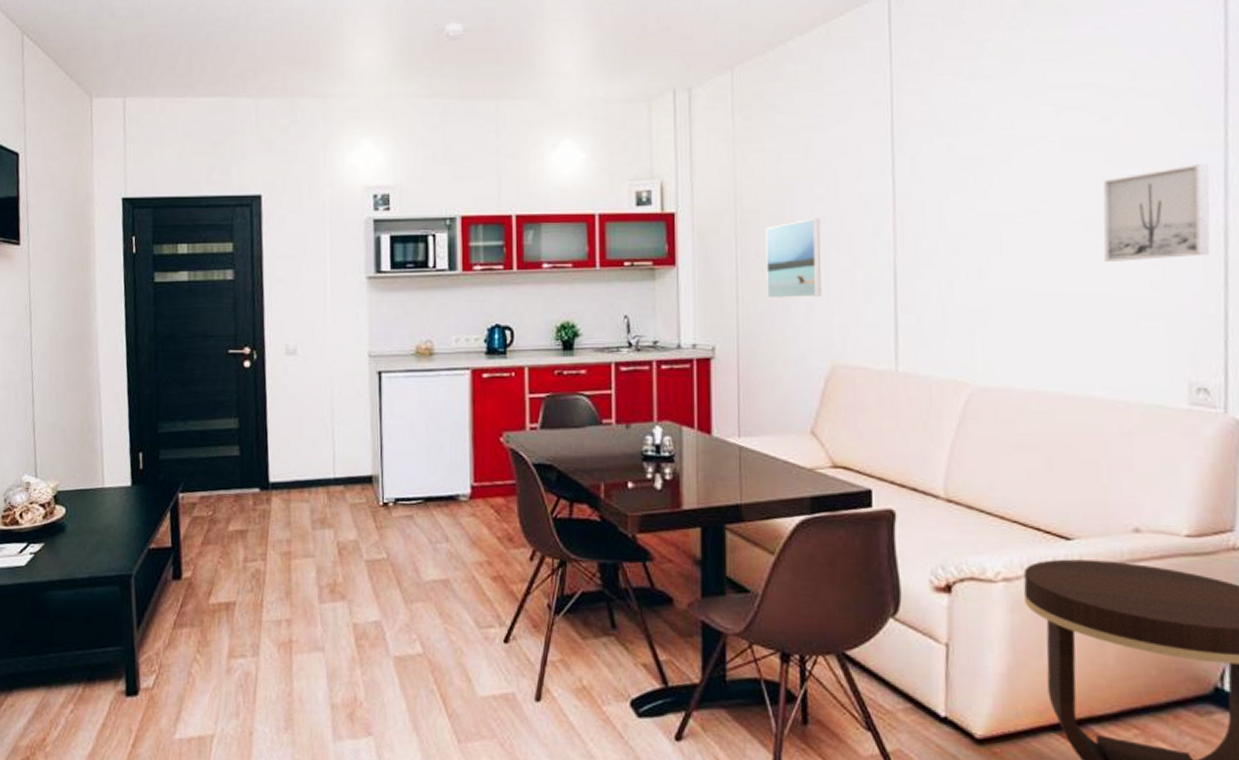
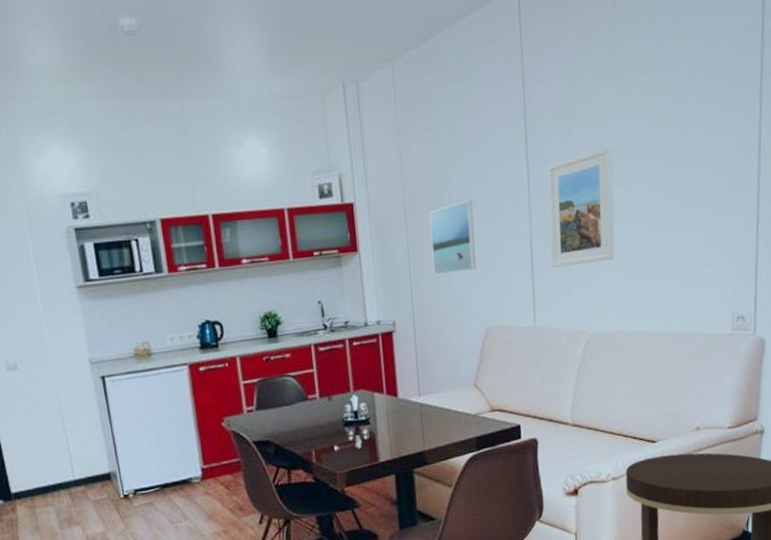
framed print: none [919,167,1011,303] -> present [547,146,615,267]
wall art: present [1103,163,1210,261] -> none [678,136,749,222]

